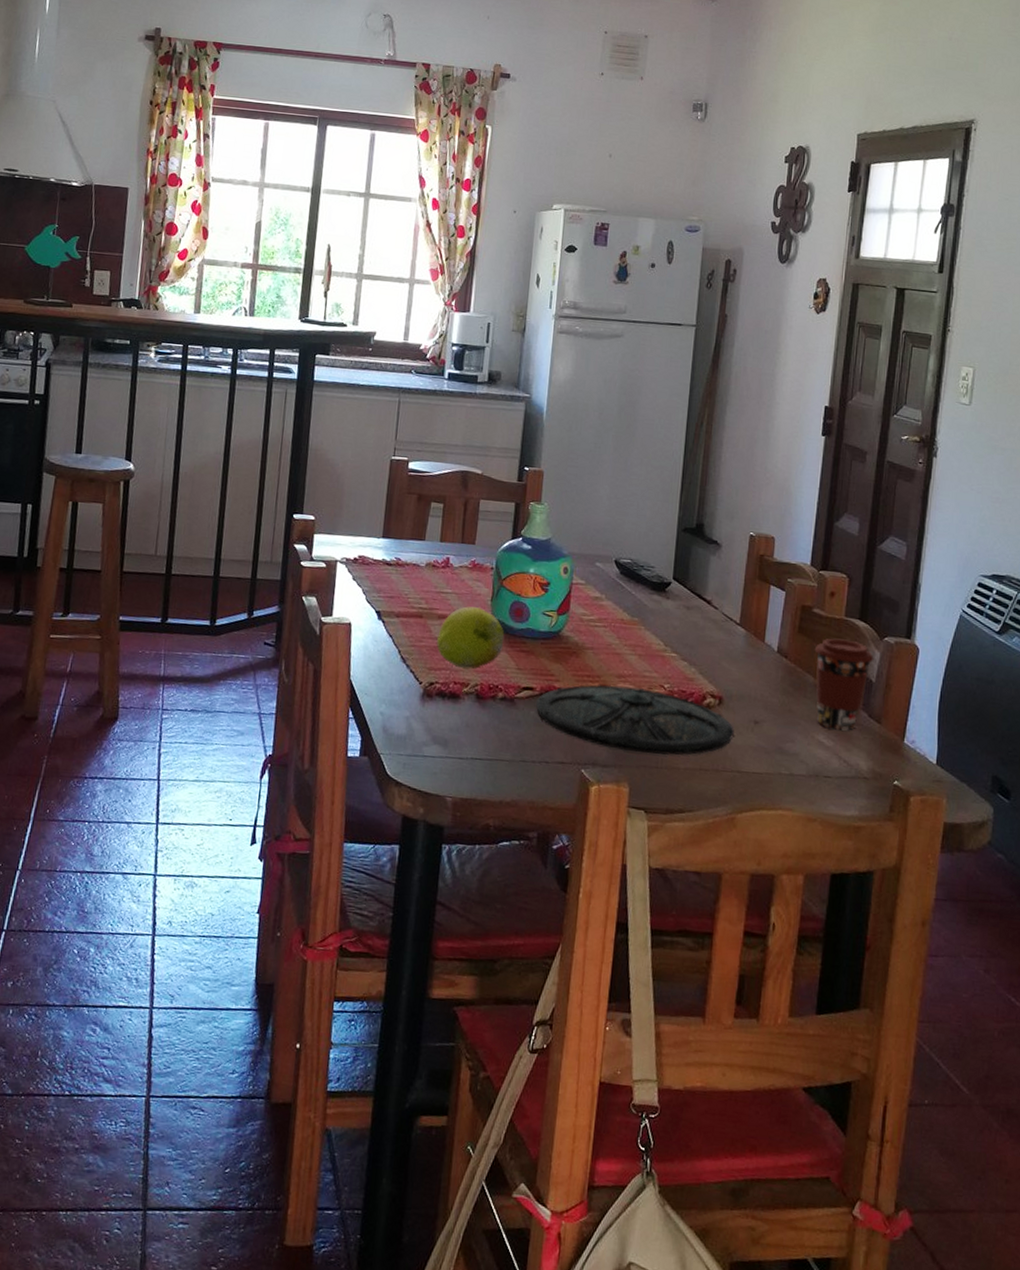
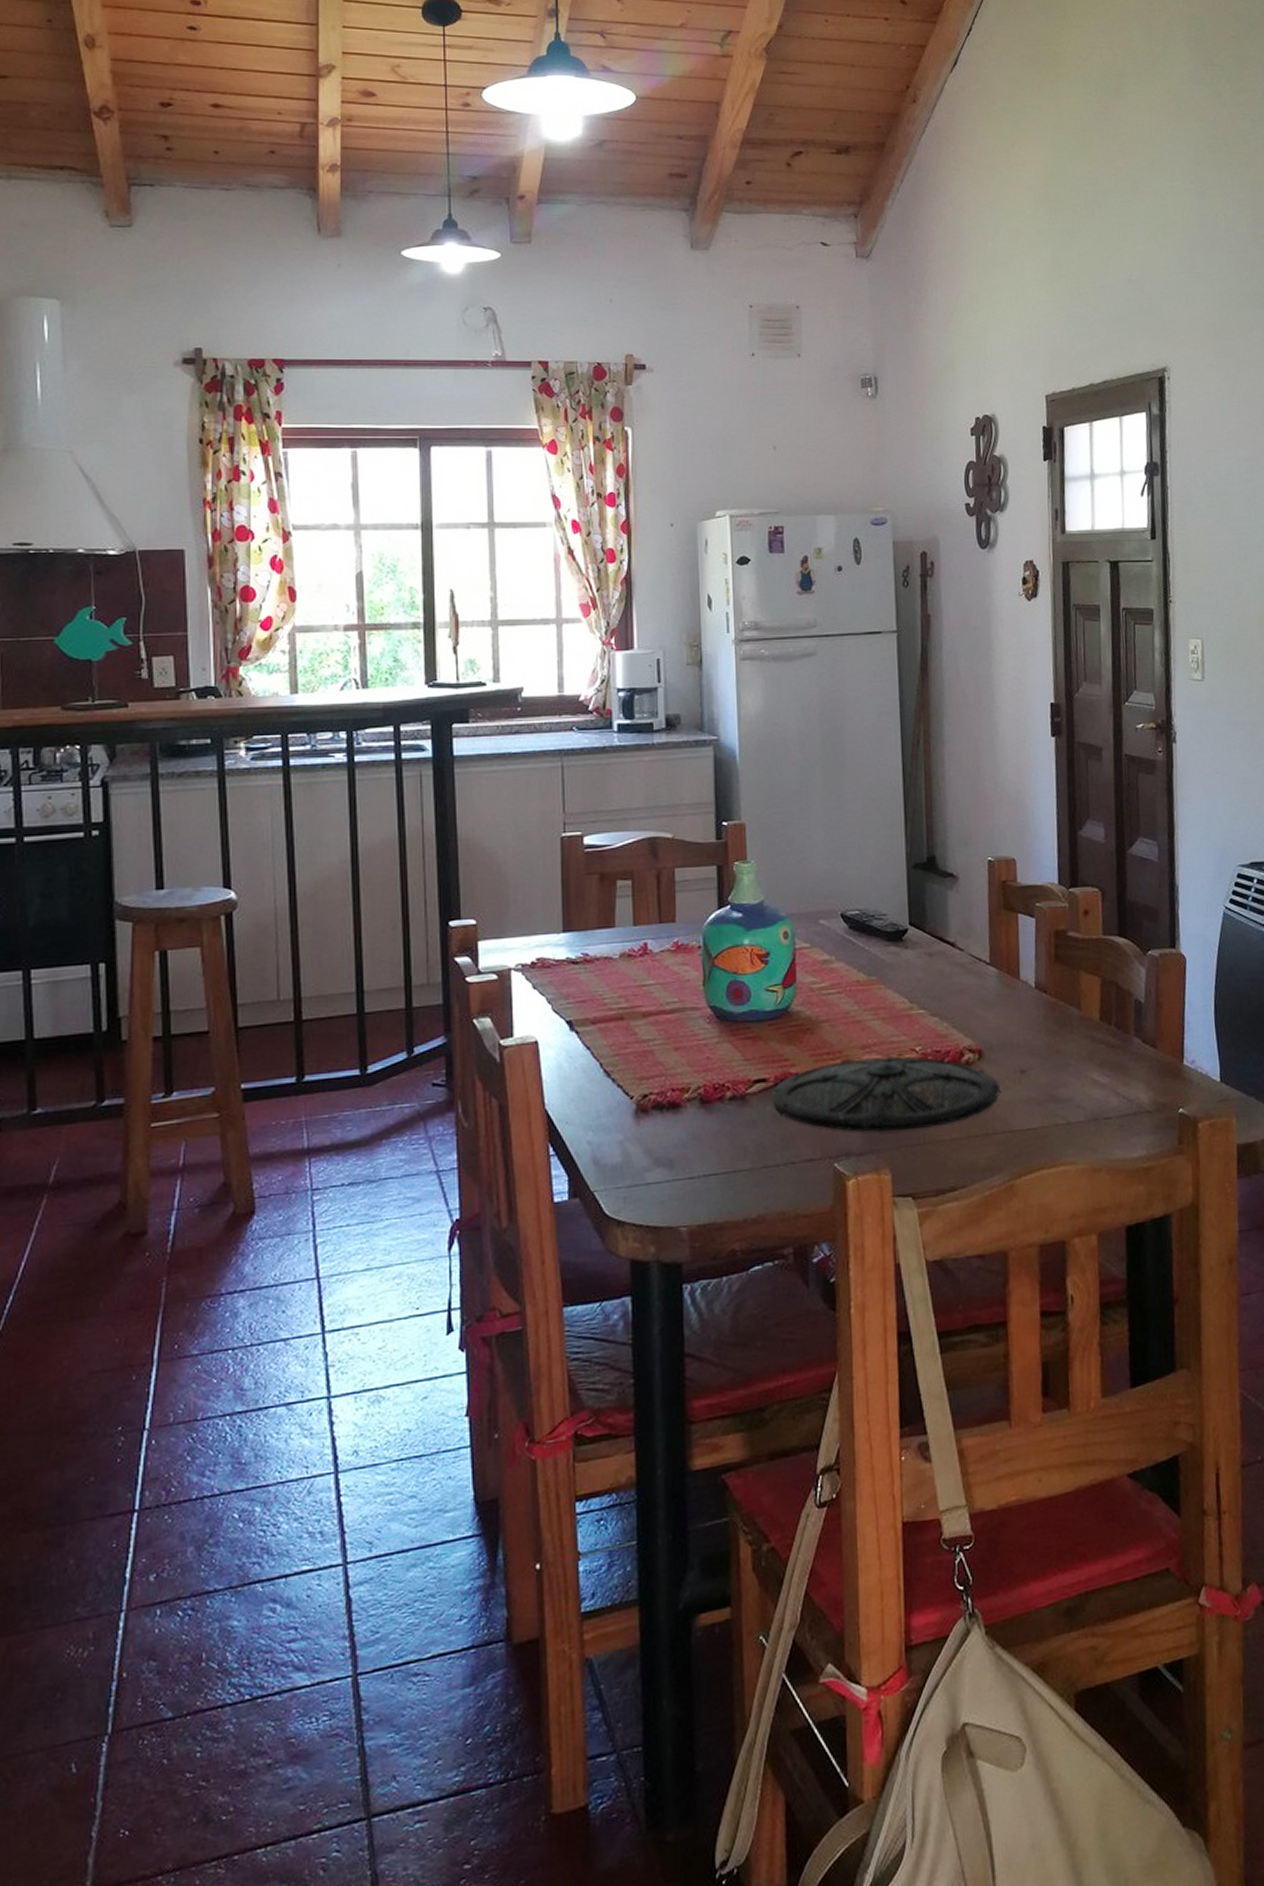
fruit: present [436,606,505,670] -> none [645,996,725,1072]
coffee cup: present [814,638,874,731] -> none [1075,960,1140,1064]

